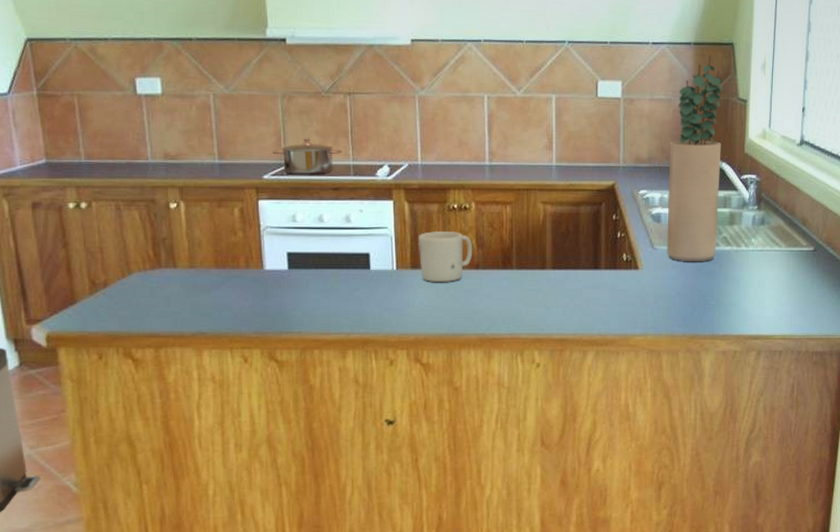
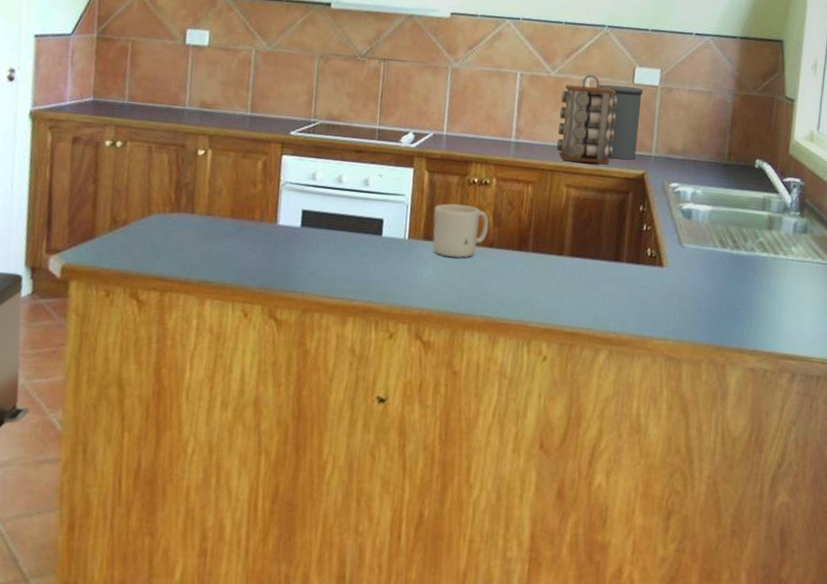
cooking pot: present [272,137,342,175] -> none [302,98,370,136]
spice rack: none [529,92,584,180] -> present [556,74,618,165]
canister: none [563,100,606,173] -> present [598,84,643,160]
vase: present [667,55,724,262] -> none [696,50,770,267]

